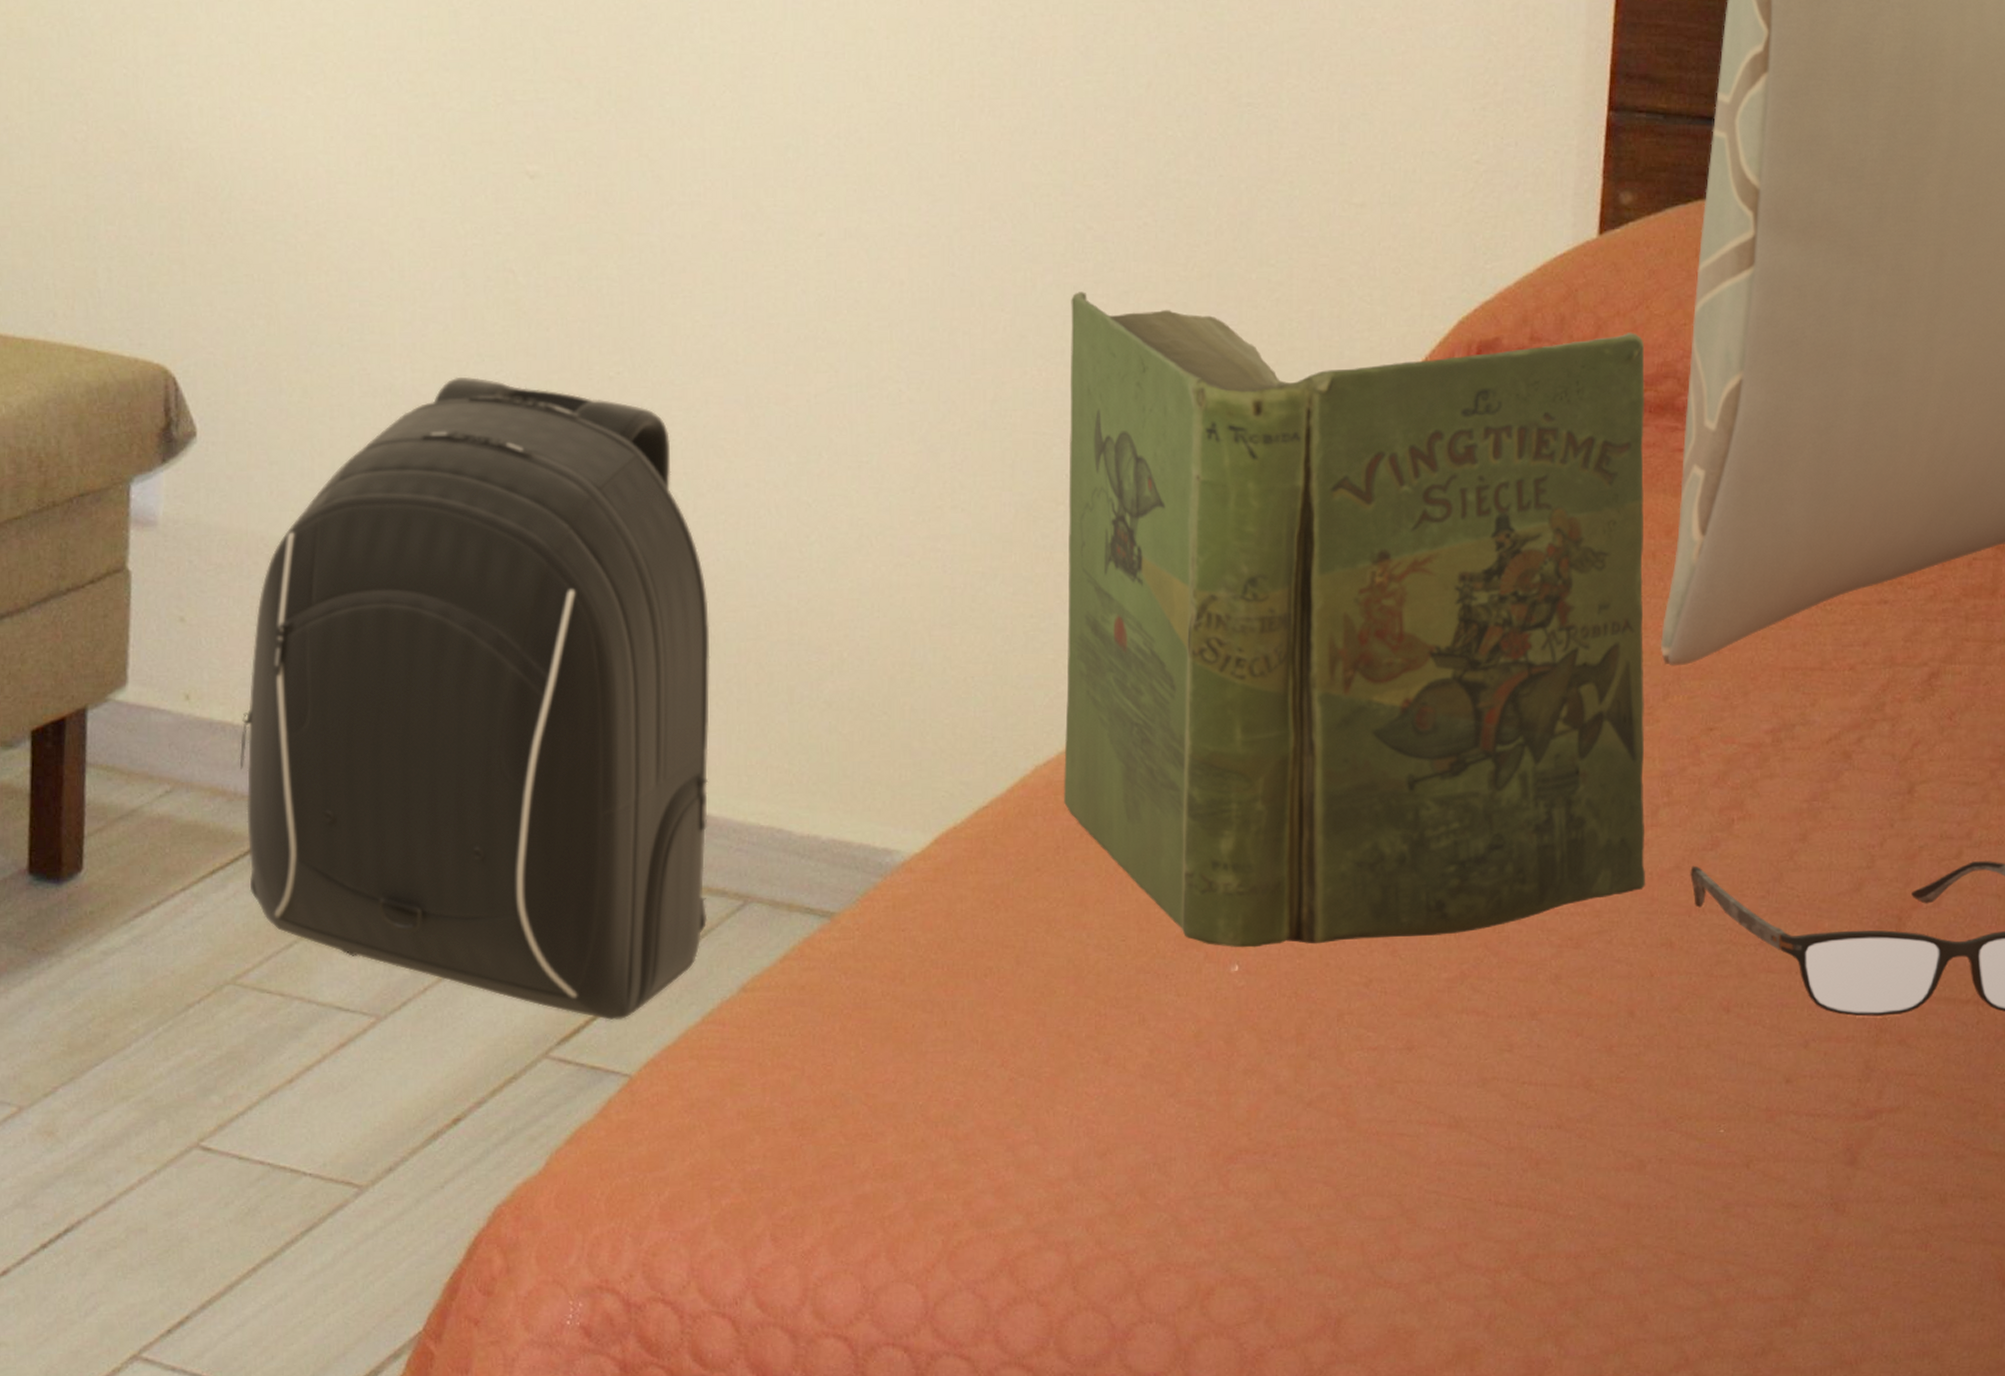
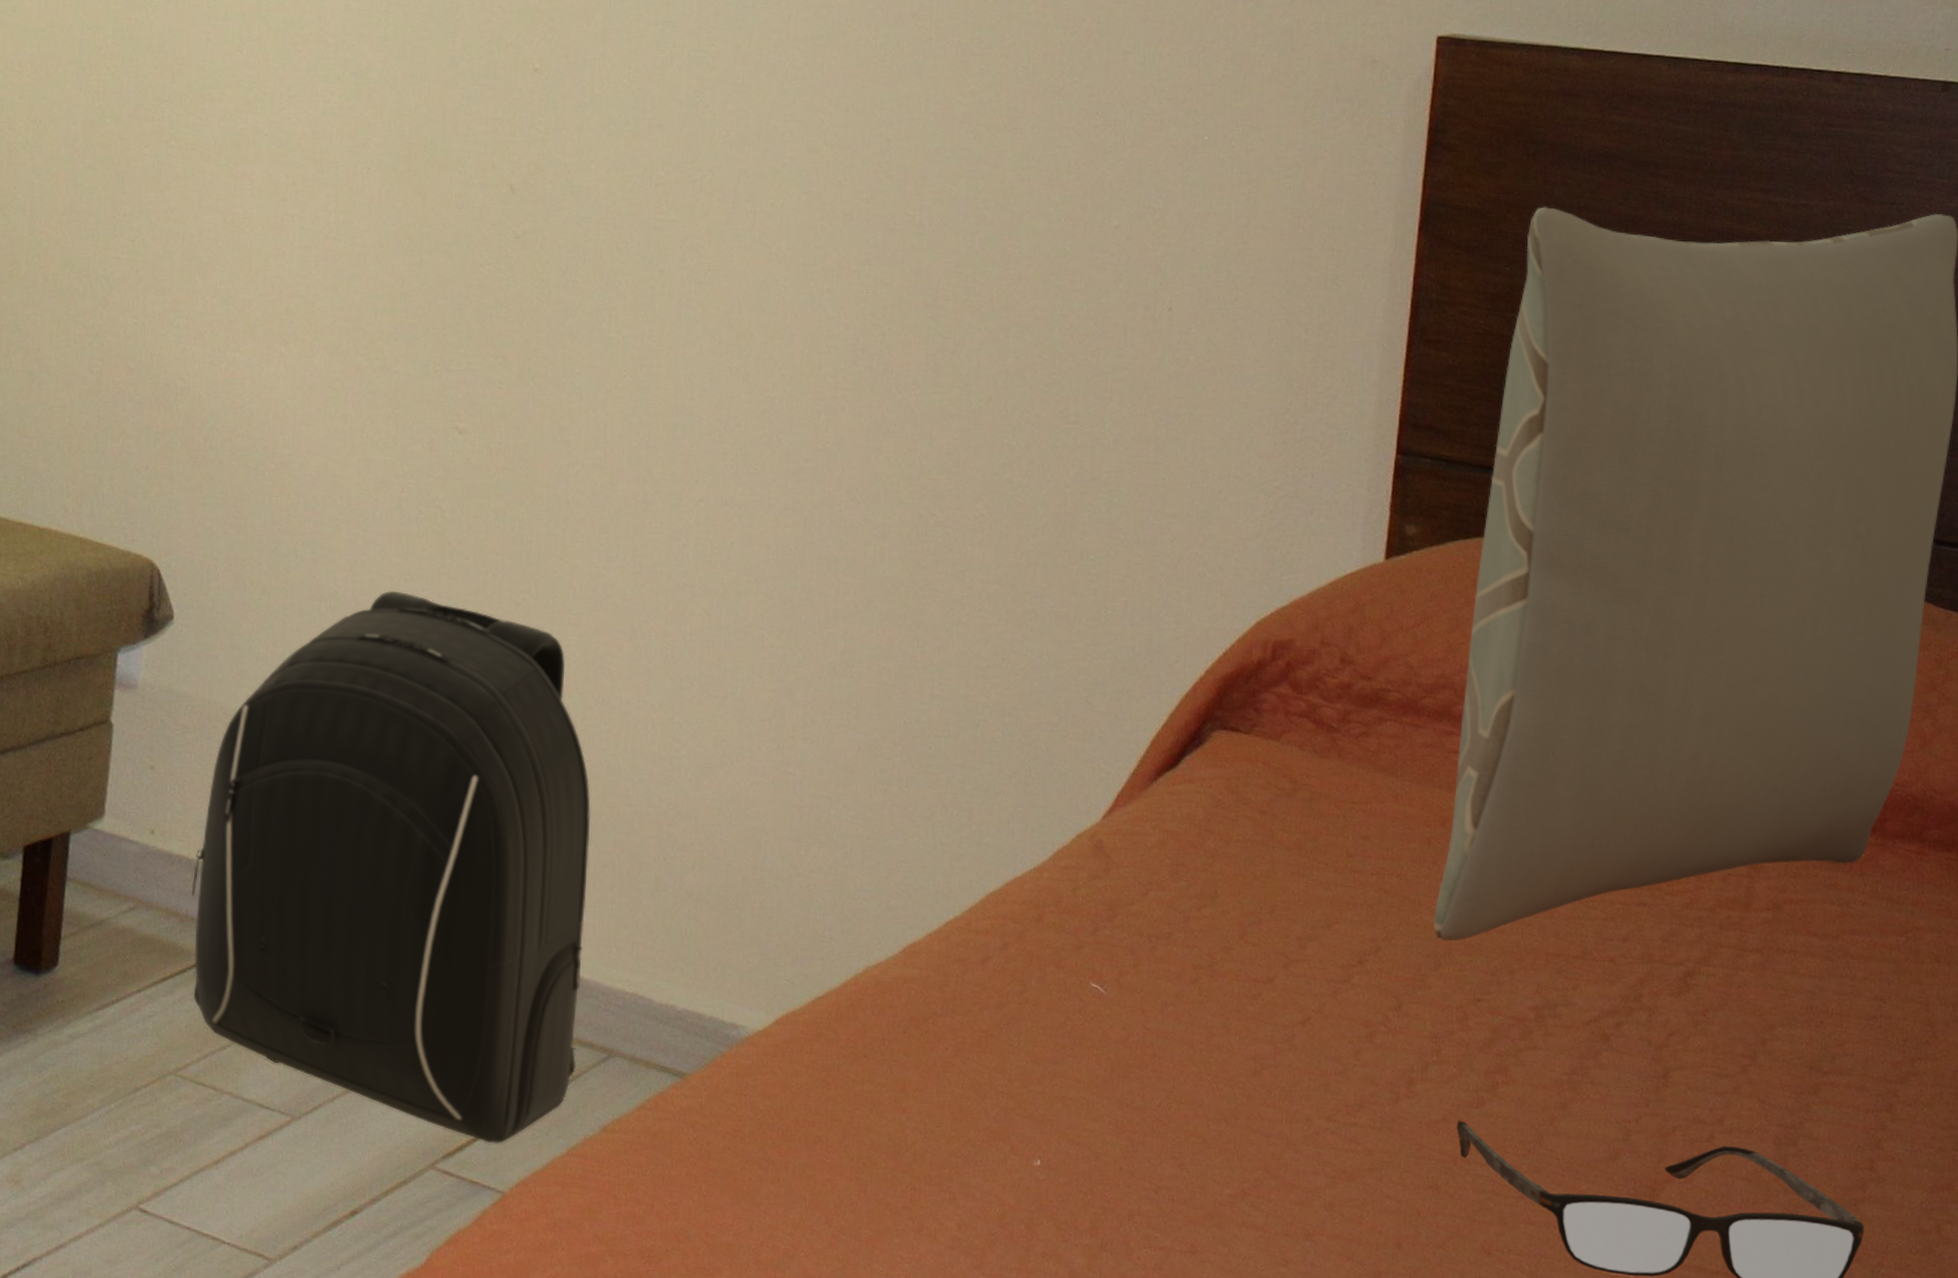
book: present [1064,292,1646,948] -> none [891,567,1425,1156]

